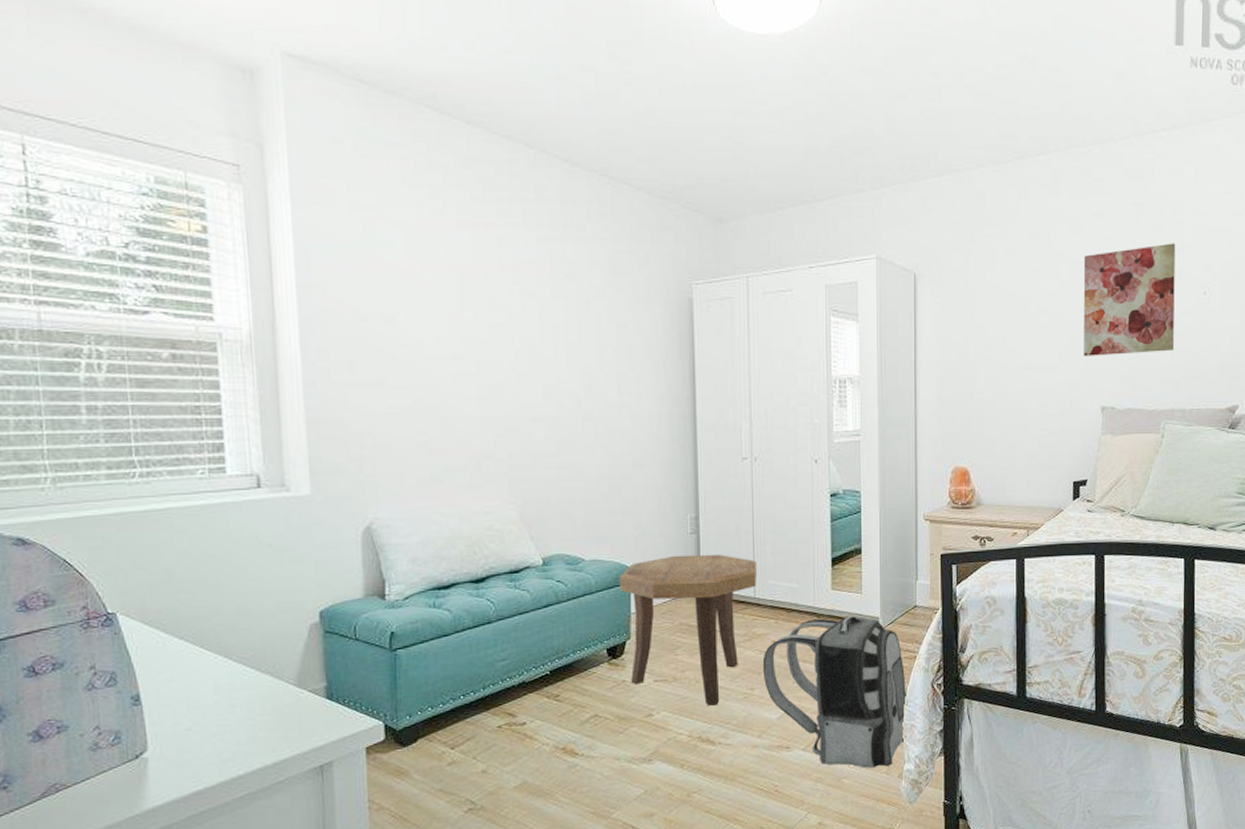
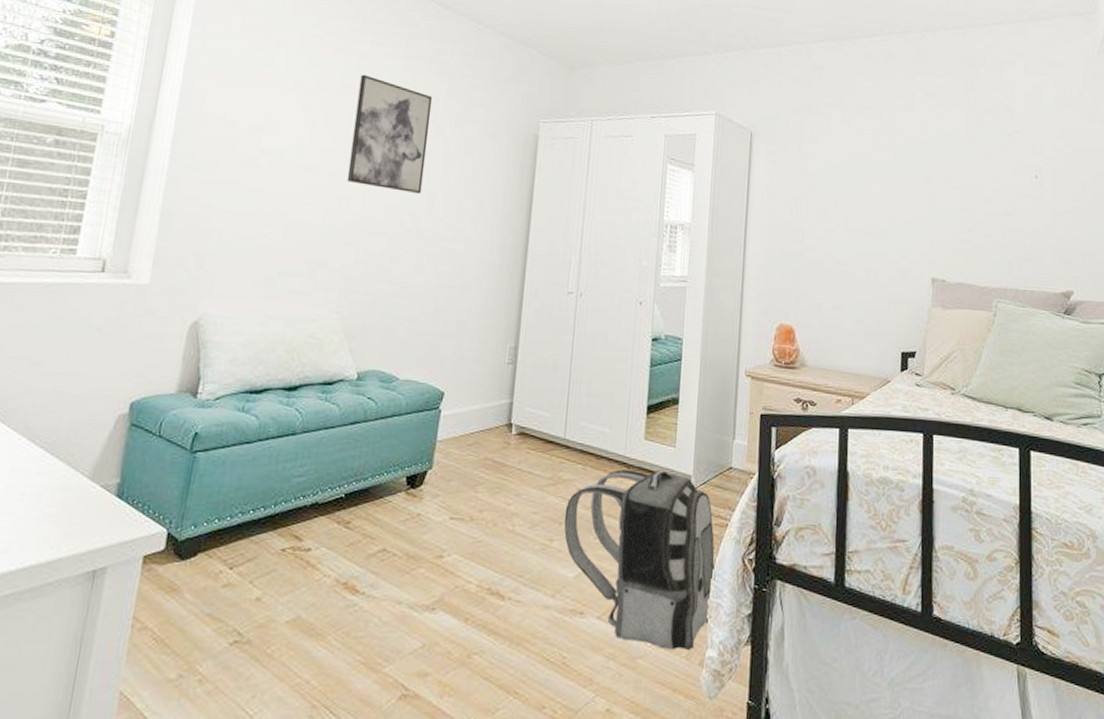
wall art: none [491,249,578,374] -> present [347,74,433,195]
side table: present [619,554,757,706] -> none [426,384,570,554]
wall art: present [1083,243,1176,356] -> none [914,126,1007,230]

